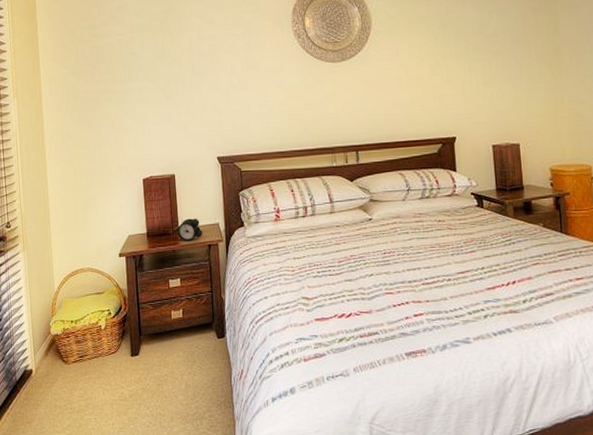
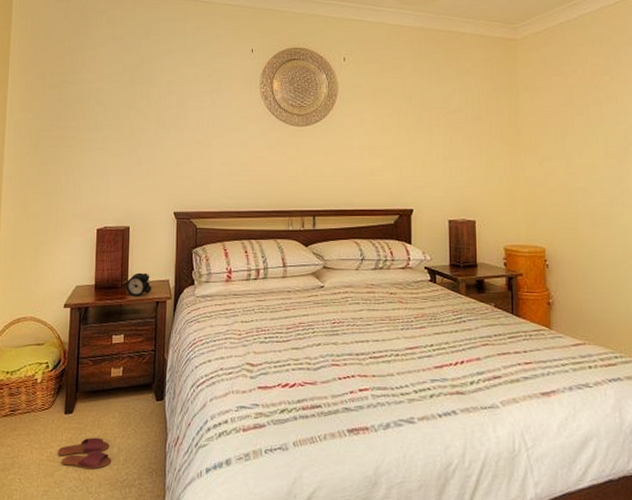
slippers: none [129,376,181,406] -> present [58,437,112,469]

